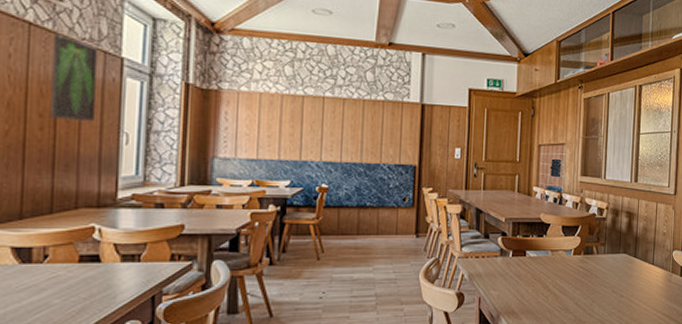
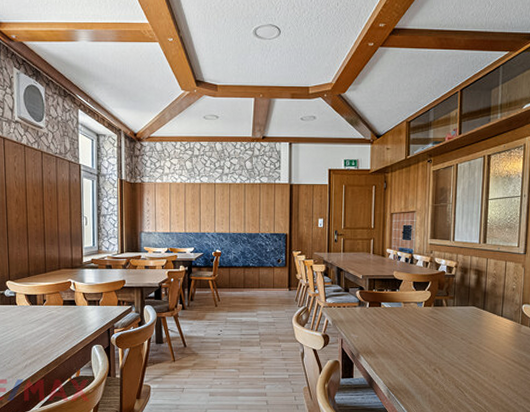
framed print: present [51,33,97,122] -> none [39,151,66,210]

